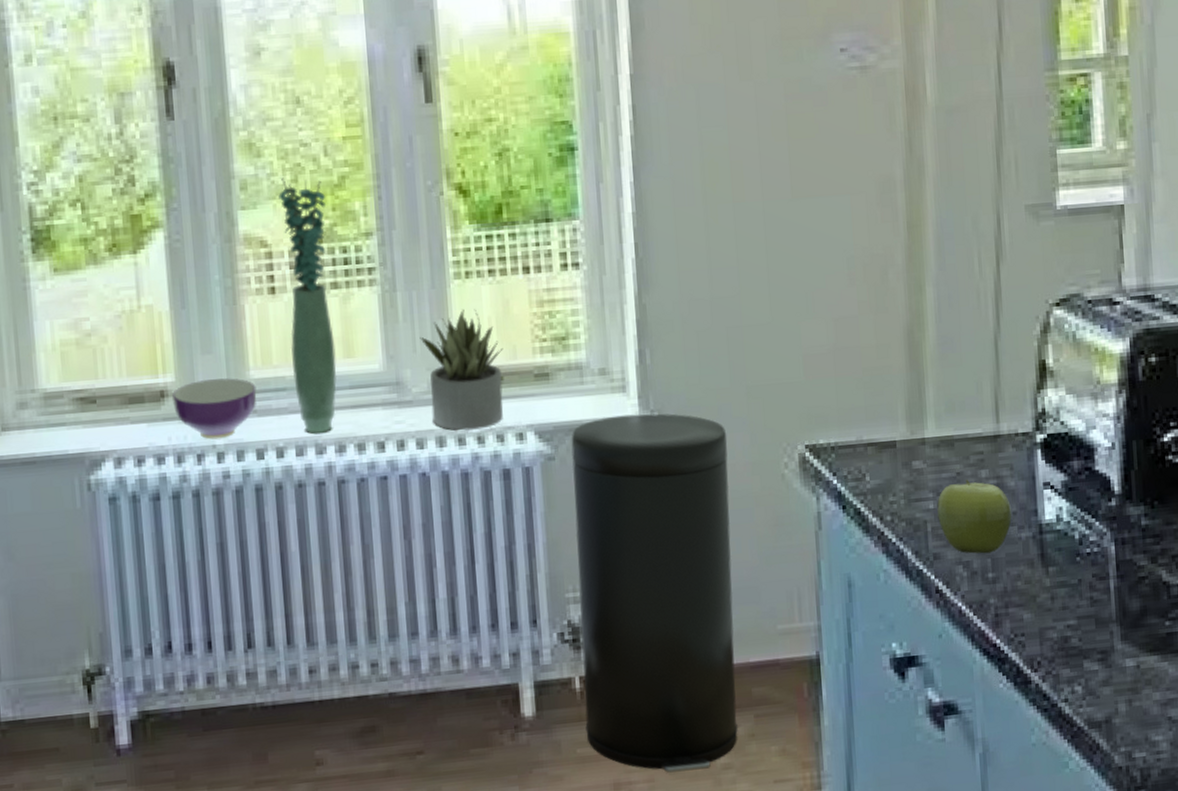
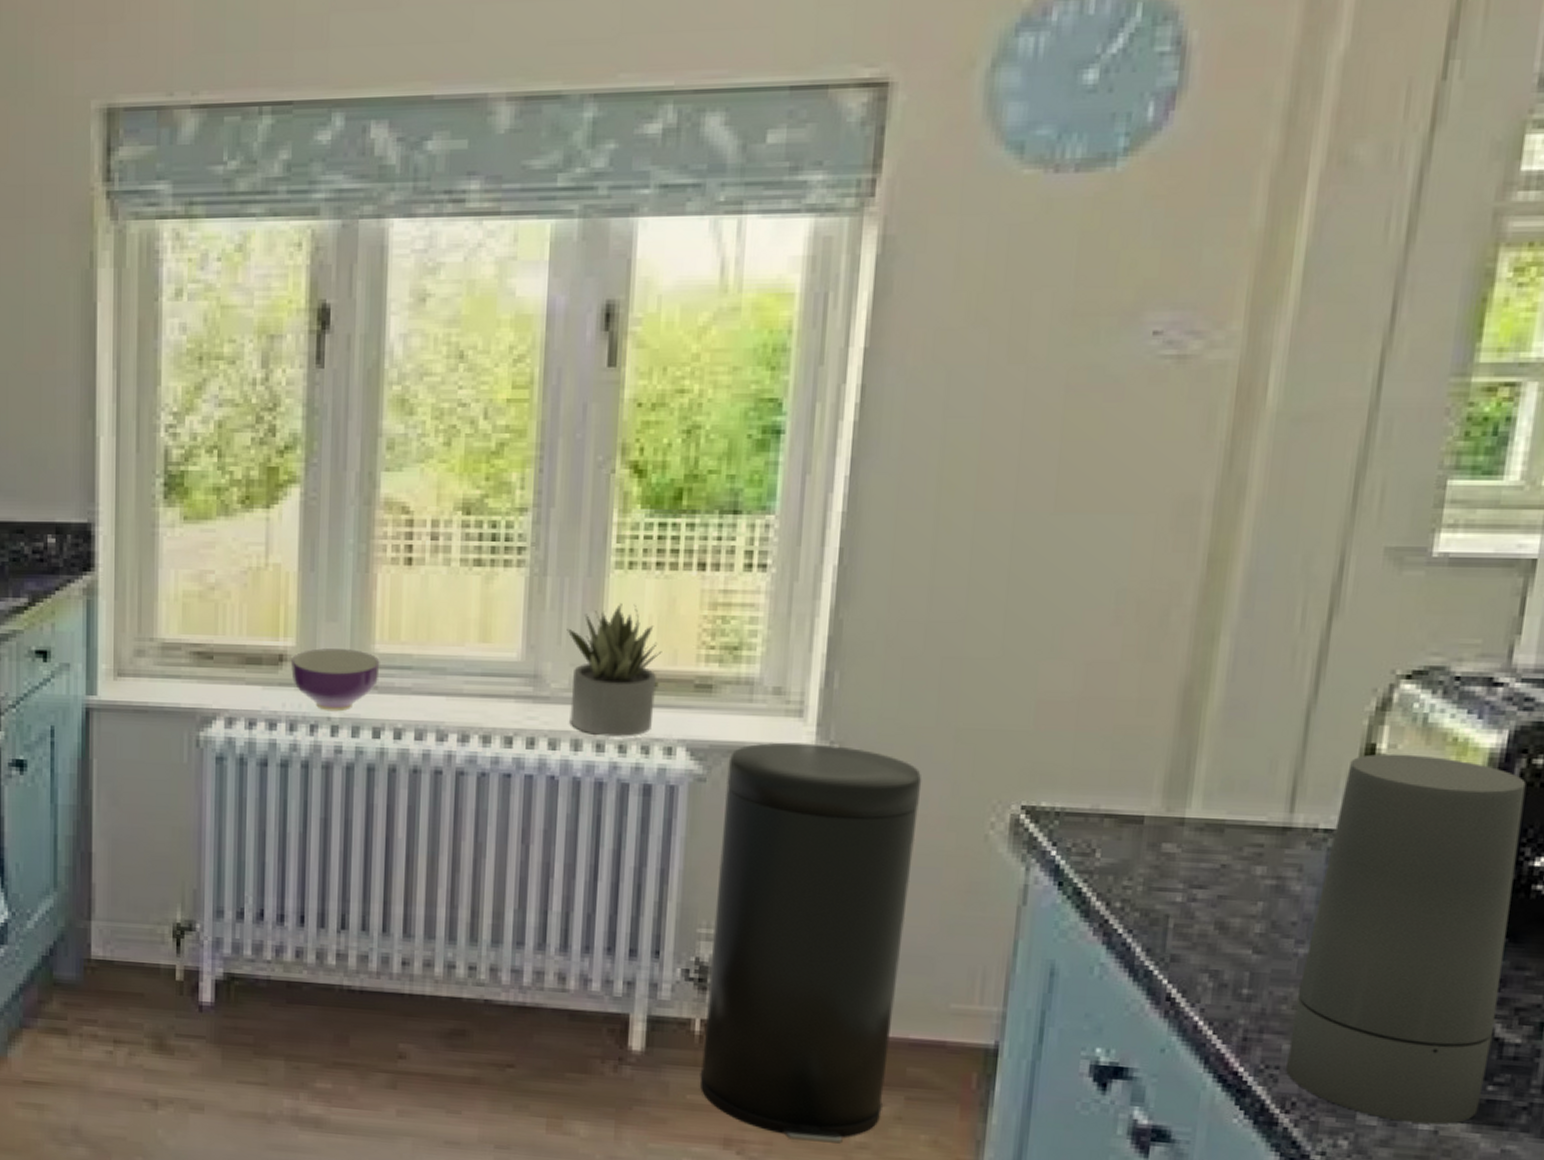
vase: present [278,177,337,435] -> none [420,439,481,720]
fruit: present [937,479,1012,554] -> none [1185,874,1291,966]
canister: none [1026,364,1163,663] -> present [1286,753,1527,1125]

